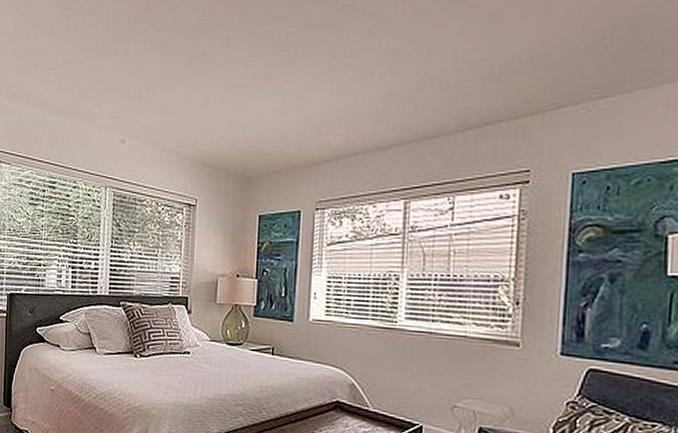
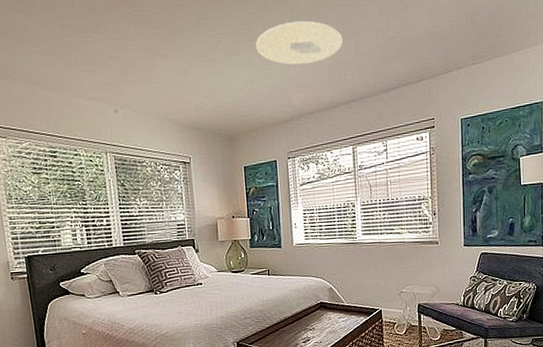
ceiling light: none [292,40,406,94] -> present [255,20,343,65]

